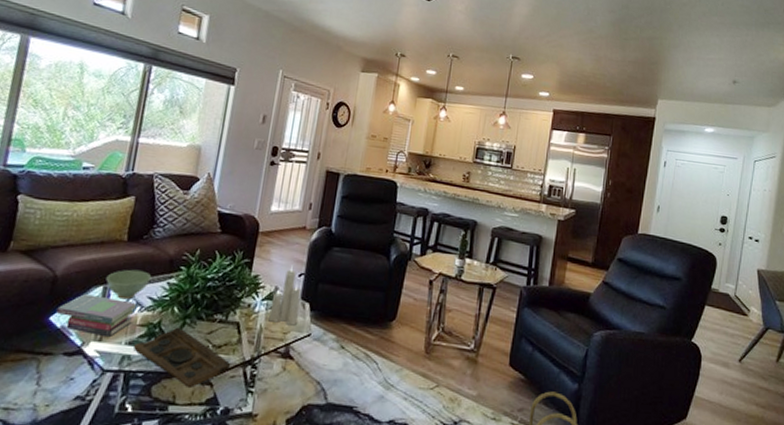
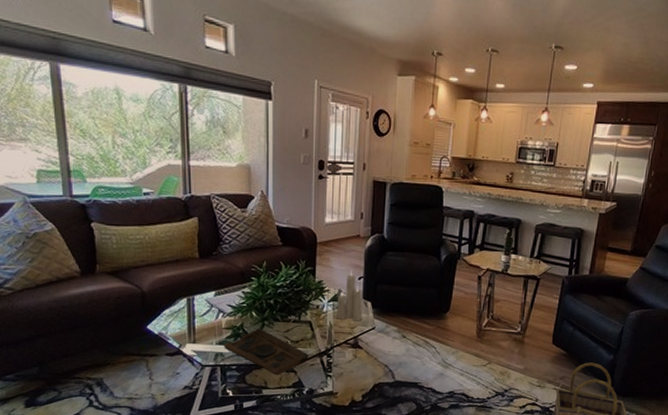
books: present [56,294,136,338] -> none [151,306,218,340]
bowl: present [106,269,152,300] -> none [188,282,227,308]

